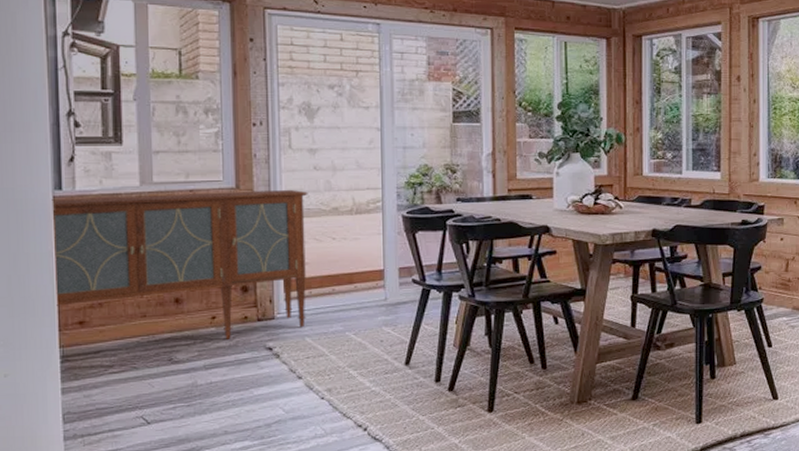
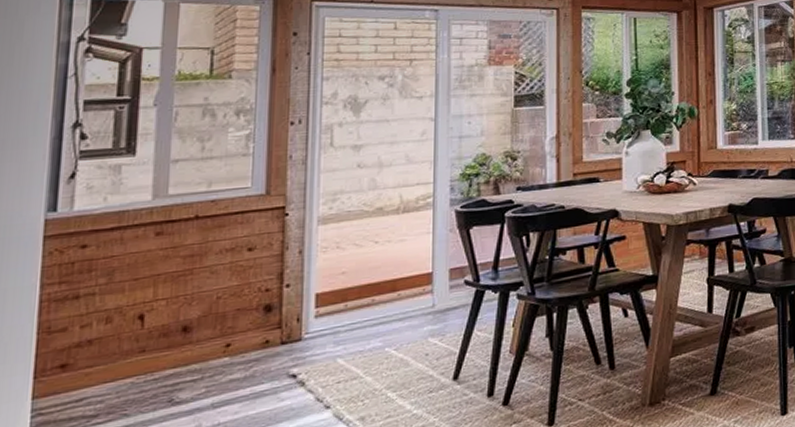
sideboard: present [52,189,308,339] -> none [34,191,350,370]

